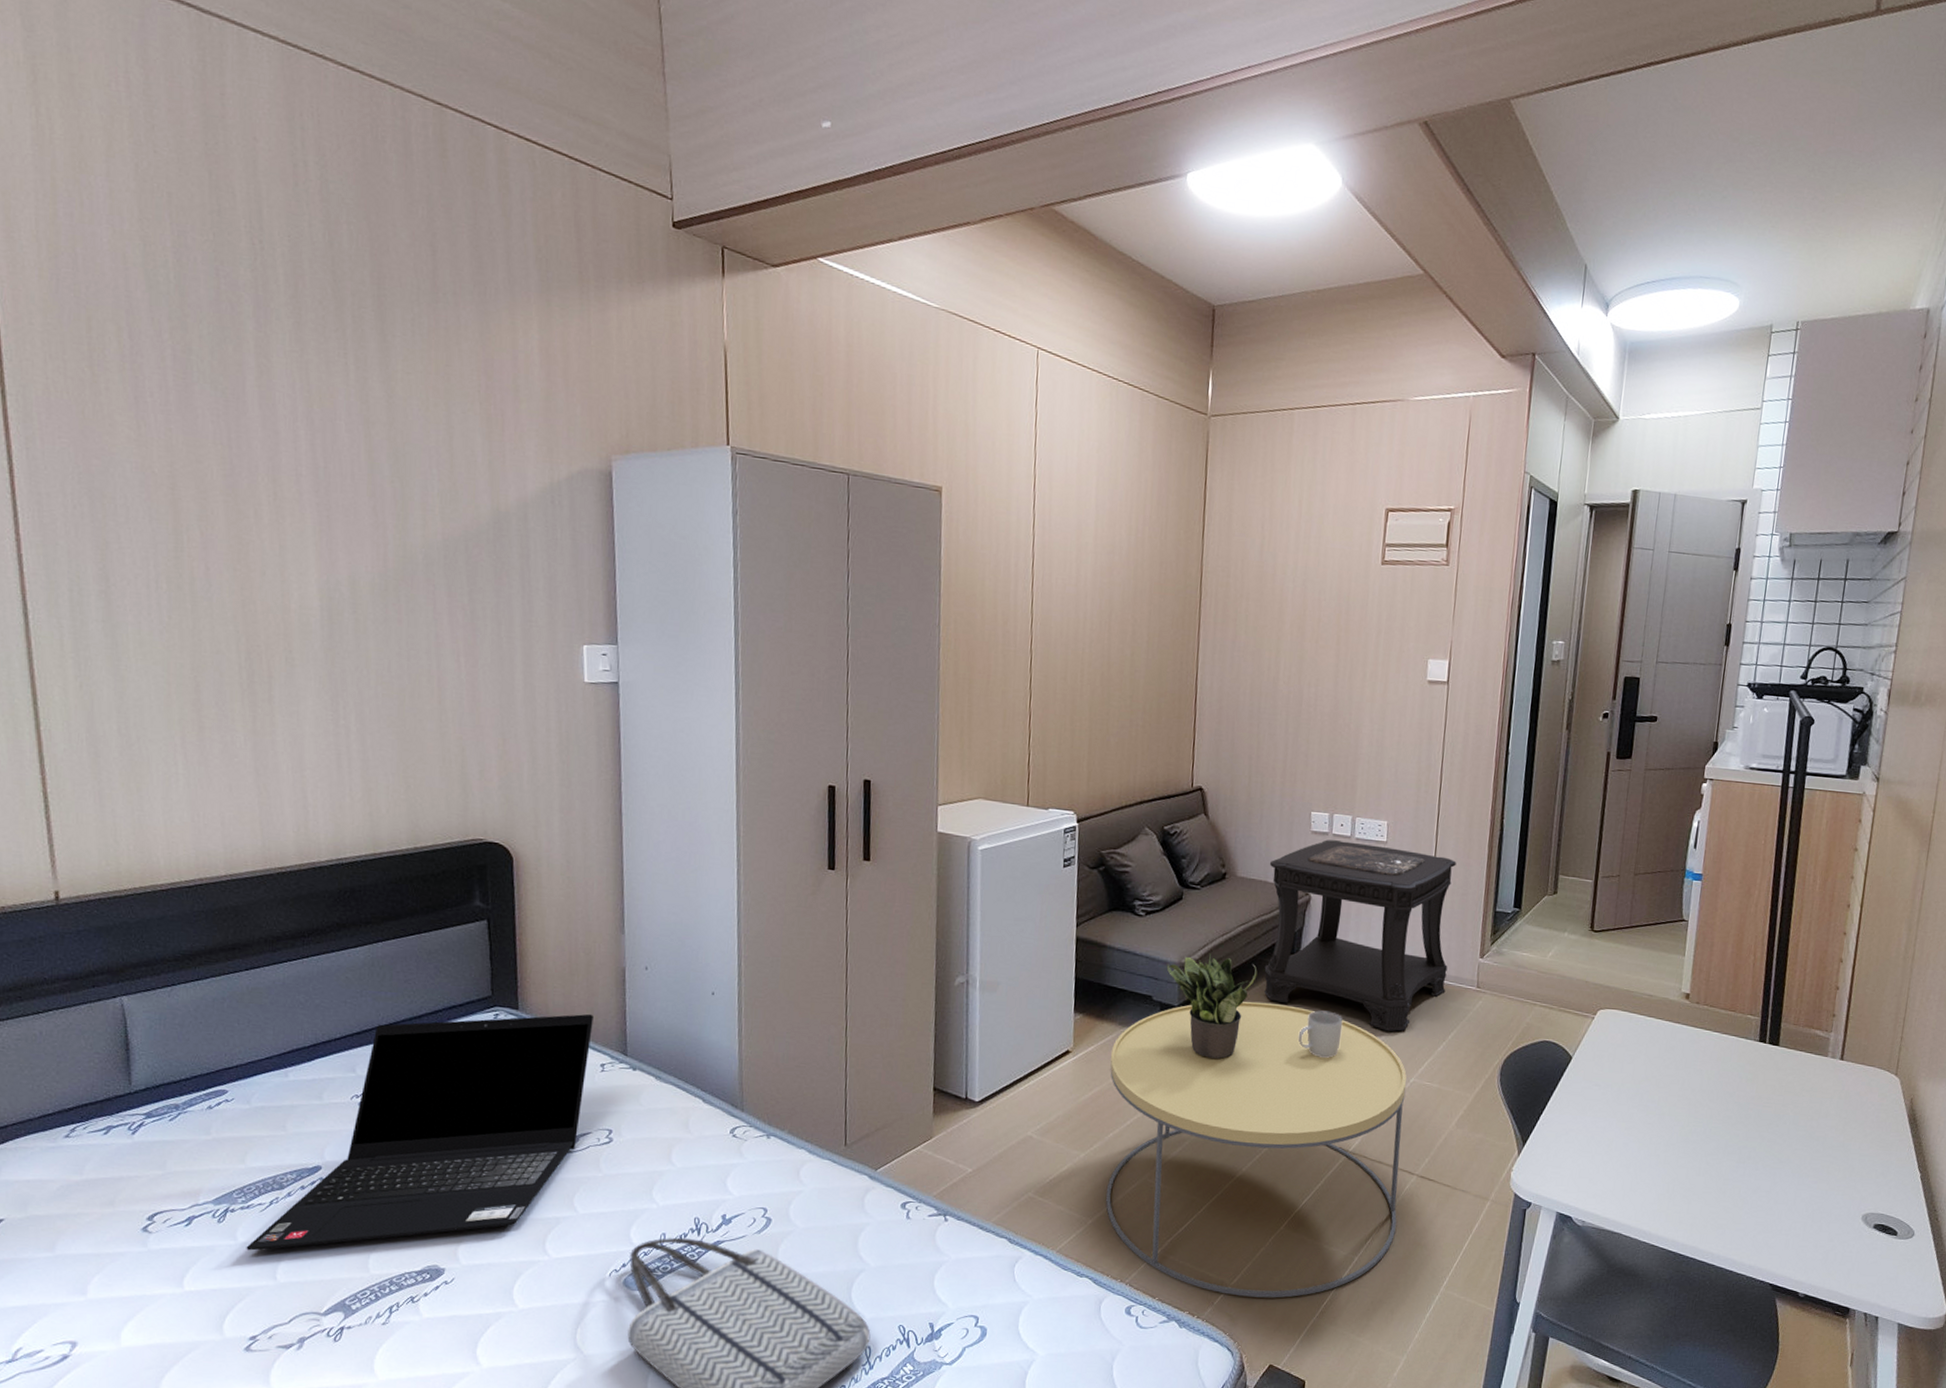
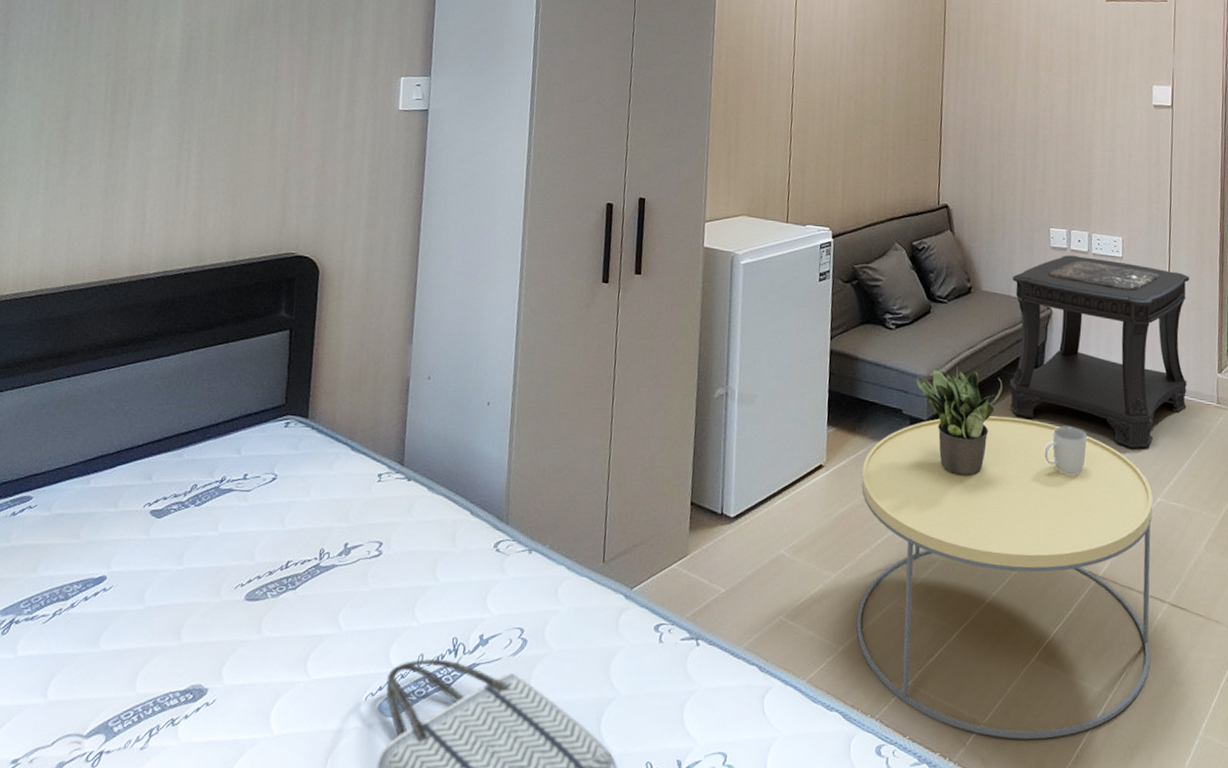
laptop computer: present [246,1013,593,1251] -> none [23,423,376,665]

